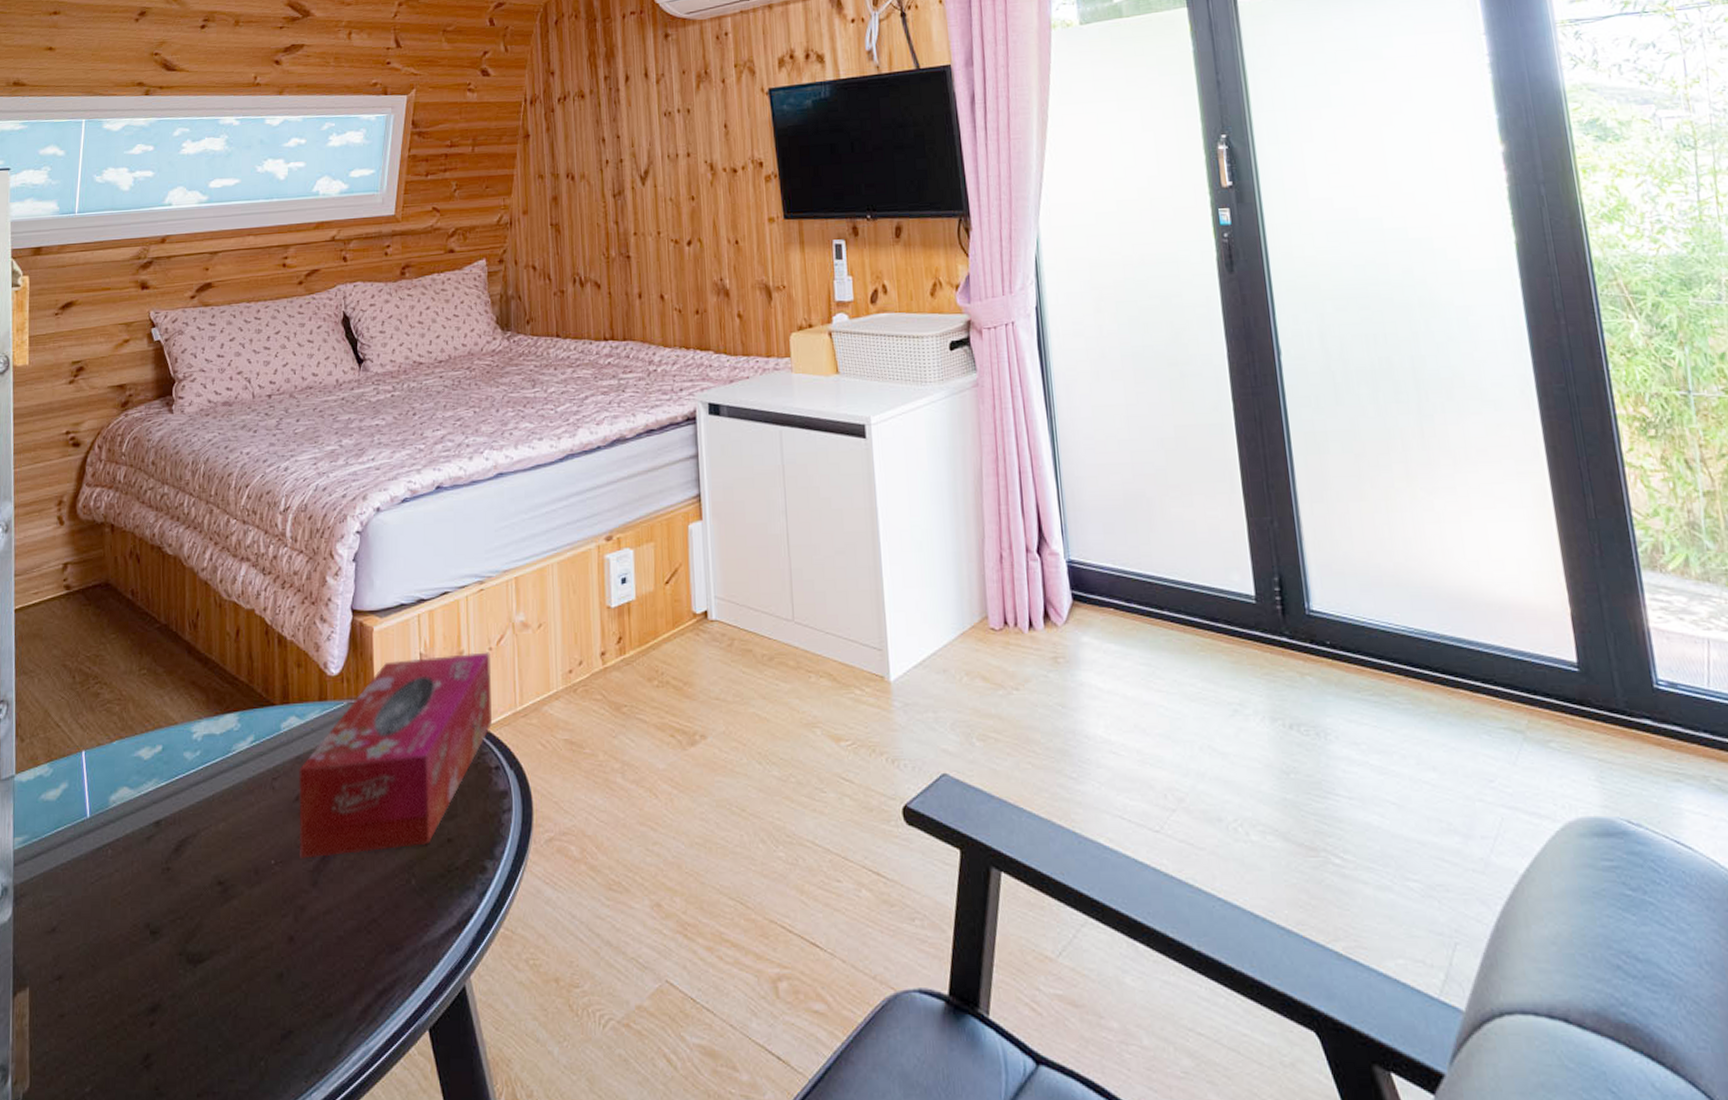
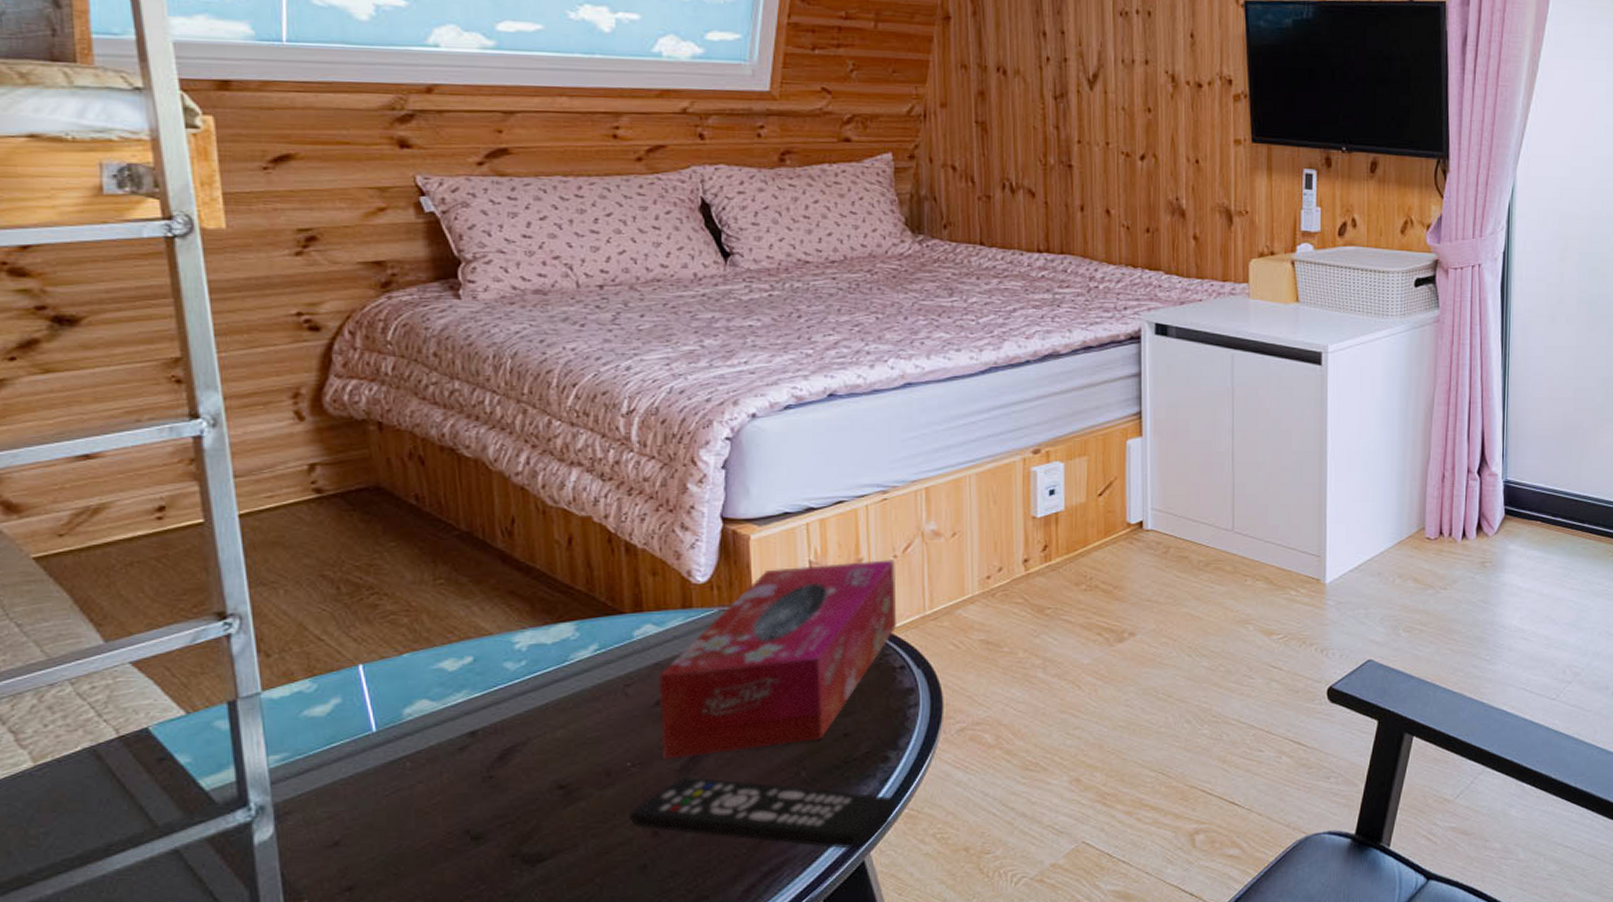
remote control: none [271,878,492,970] -> present [629,776,896,849]

